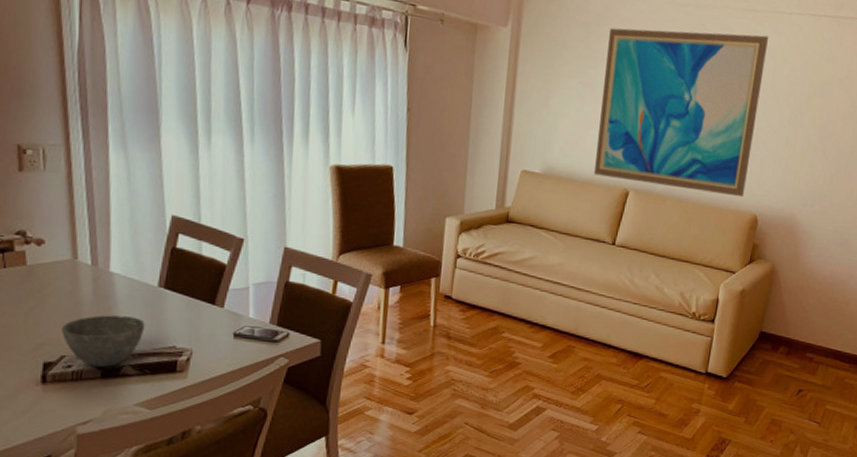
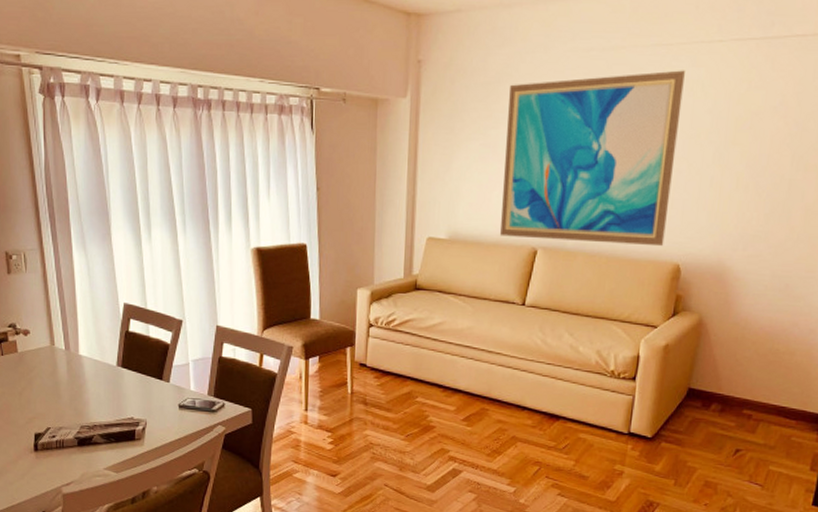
bowl: present [60,315,145,367] -> none [45,392,108,437]

